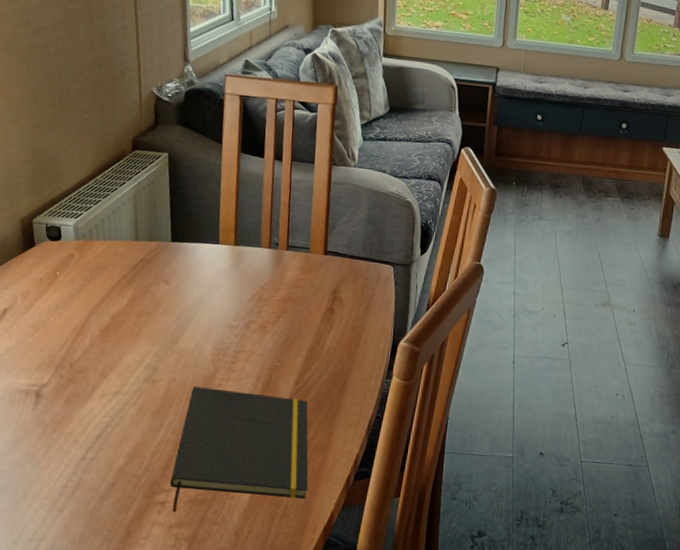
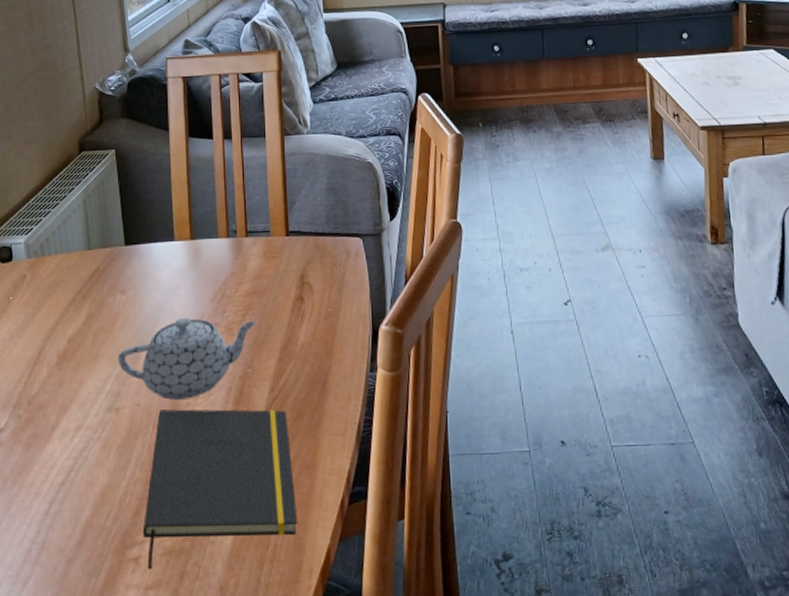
teapot: none [157,311,290,381] -> present [118,317,258,400]

